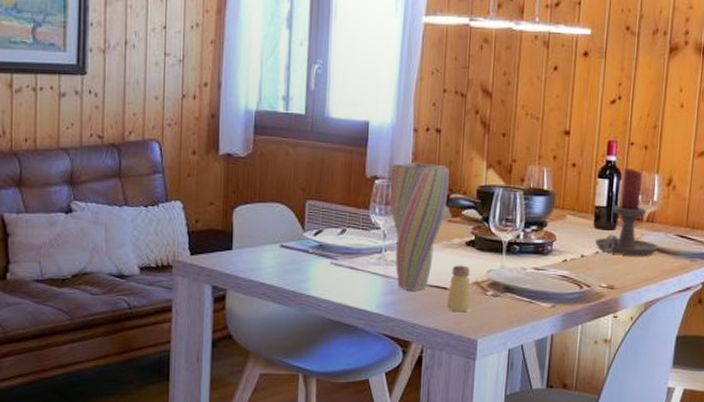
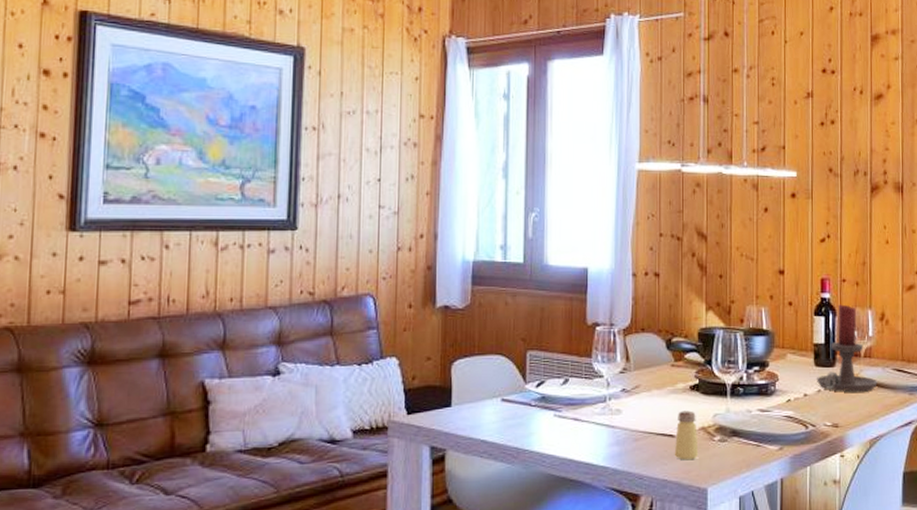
vase: present [389,162,449,291] -> none [610,307,670,440]

